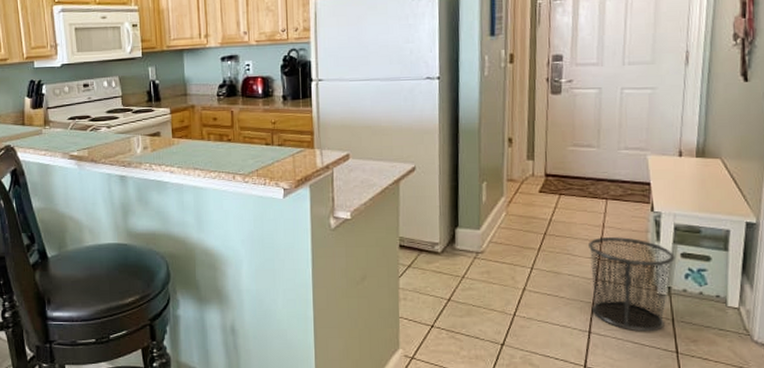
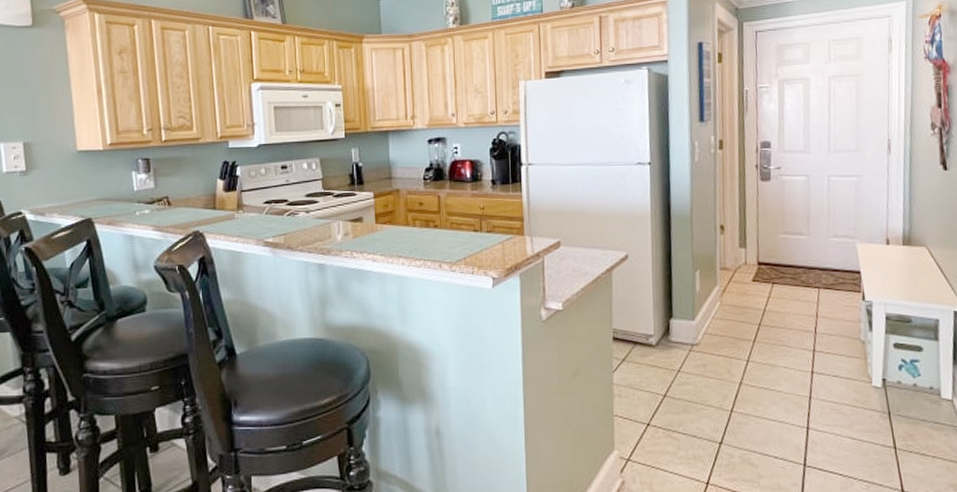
trash can: present [589,237,675,332] -> none [803,327,888,427]

